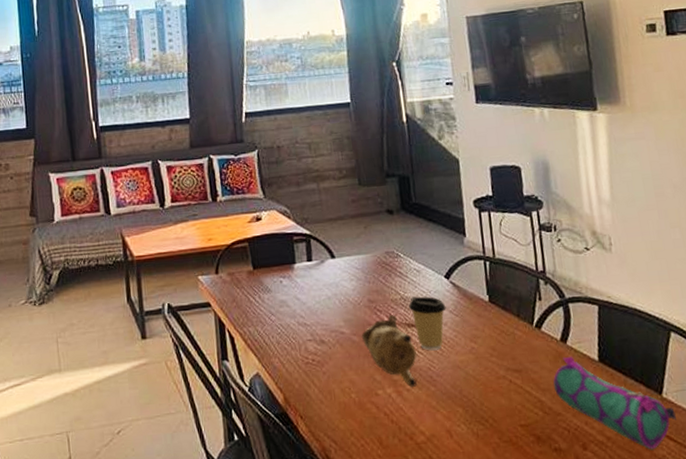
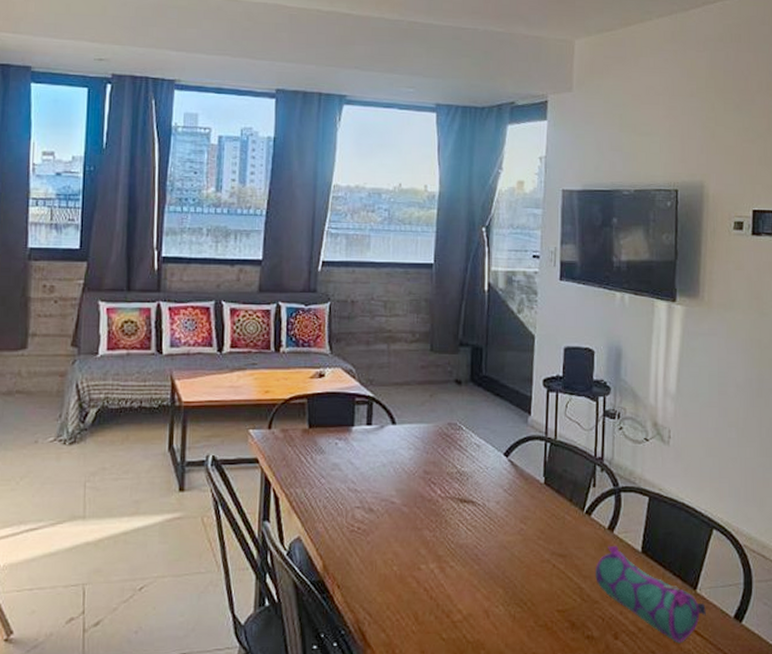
teapot: present [361,314,418,388] -> none [411,487,466,565]
coffee cup: present [409,296,446,351] -> none [464,472,501,529]

